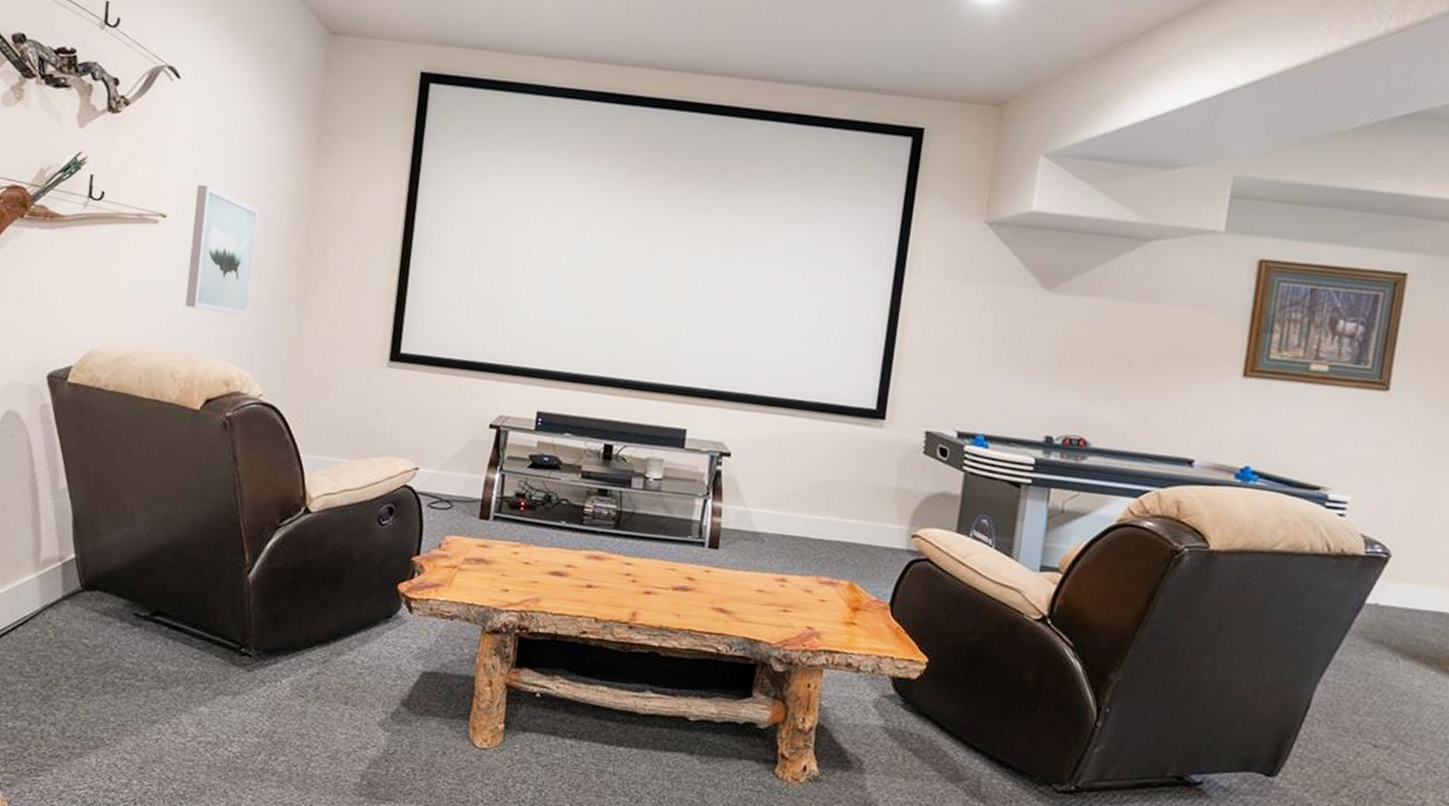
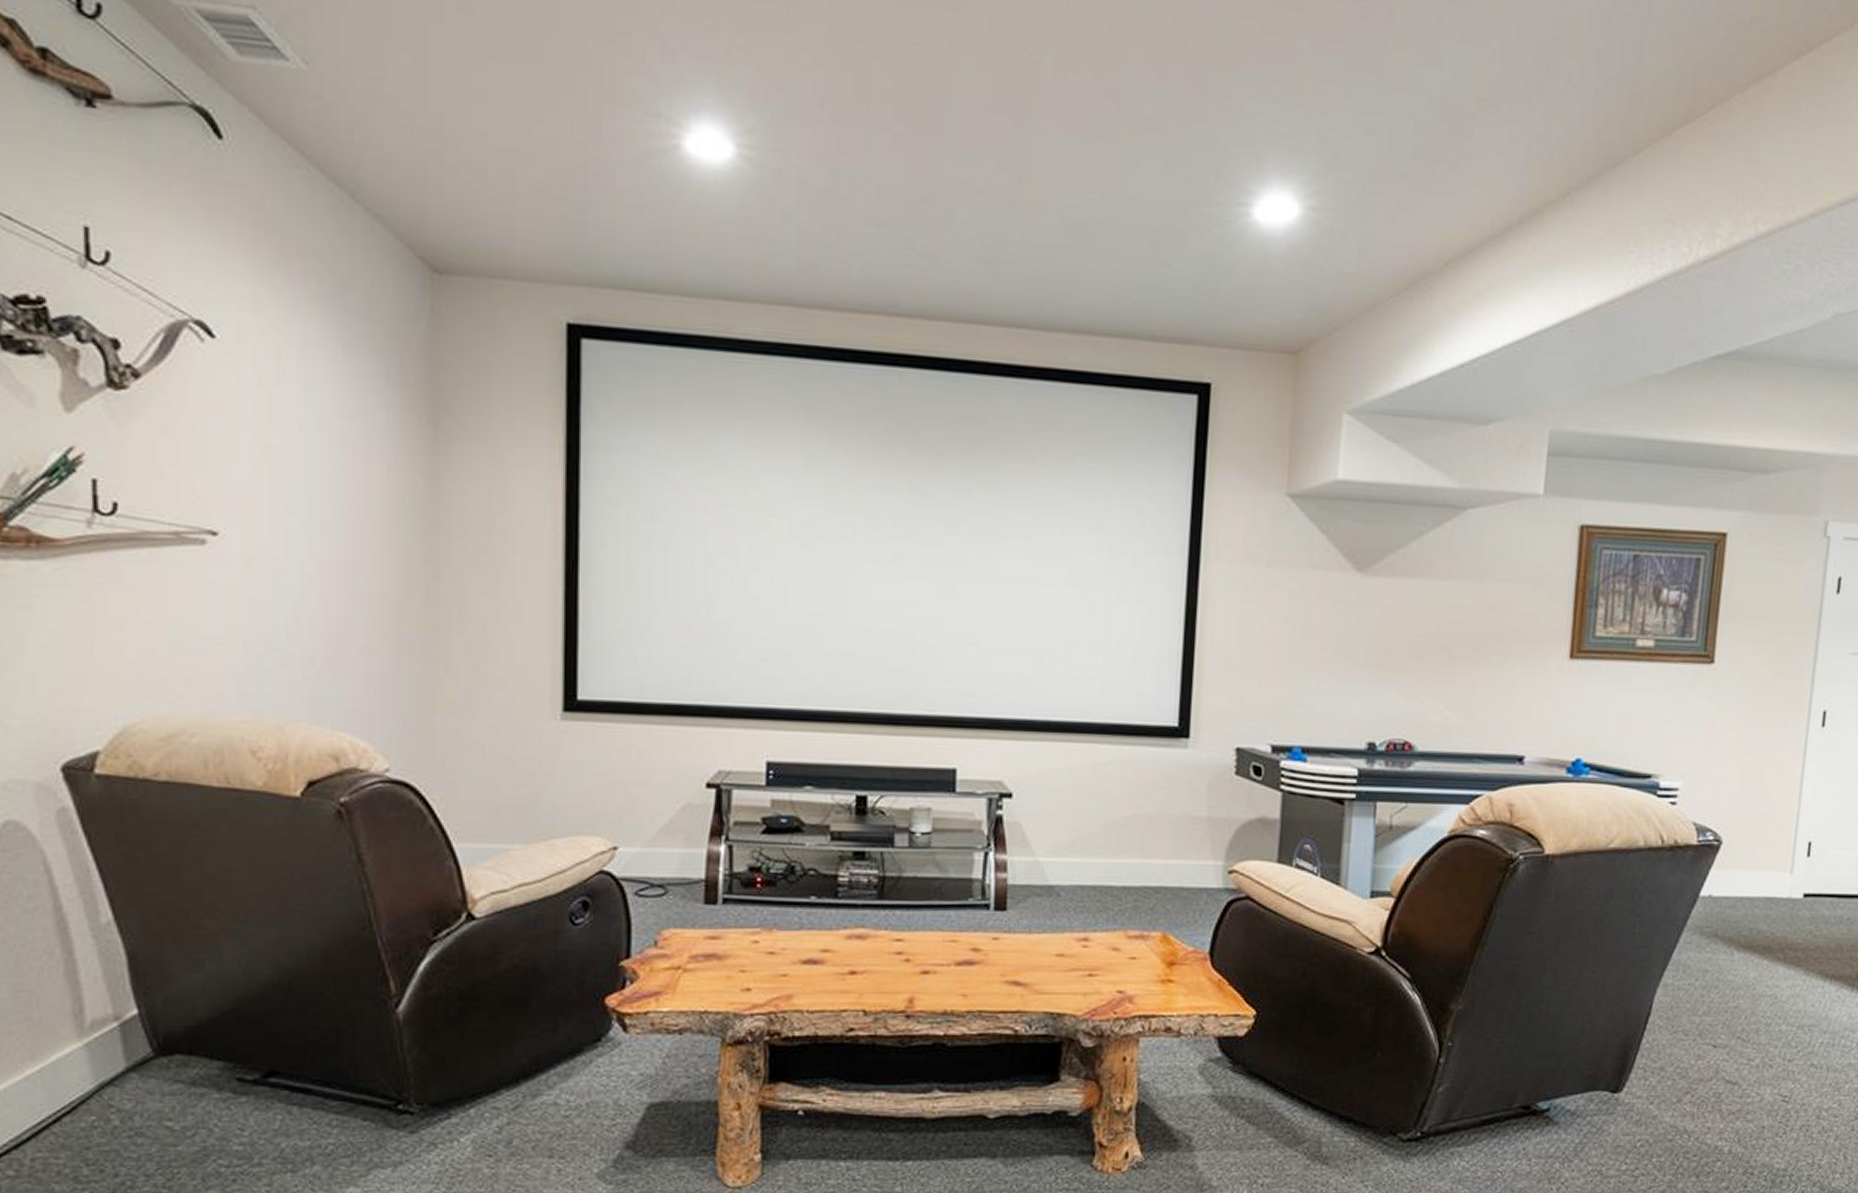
wall art: present [185,185,259,317] -> none [258,488,356,666]

